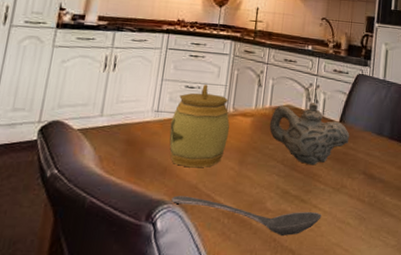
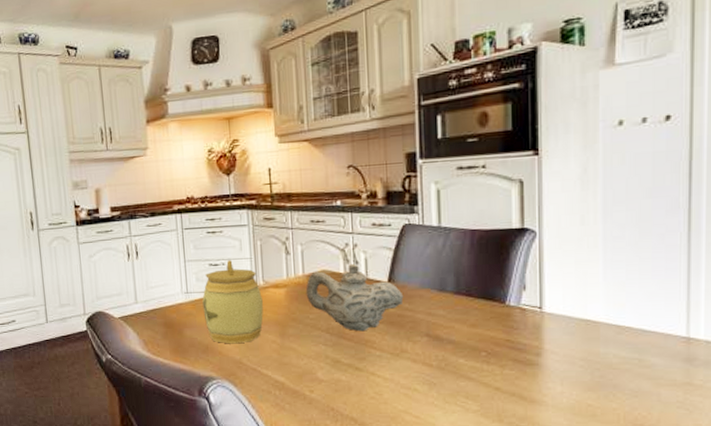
stirrer: present [171,195,322,236] -> none [219,371,382,404]

